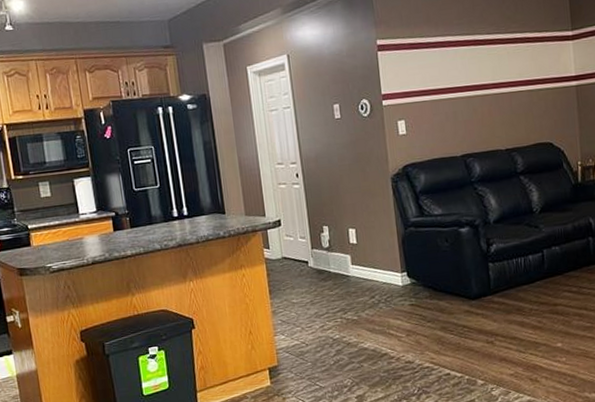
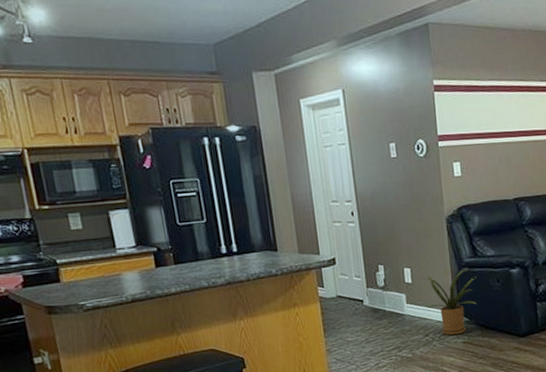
house plant: none [368,228,425,298] -> present [423,268,478,336]

